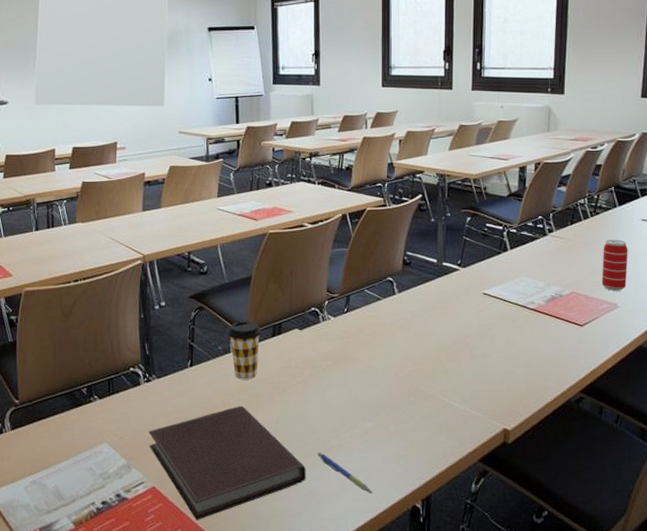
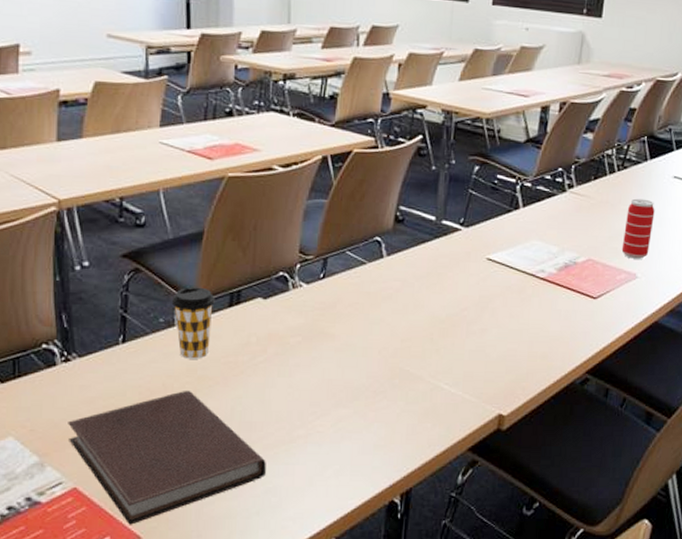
pen: present [318,452,373,494] -> none [281,443,345,490]

